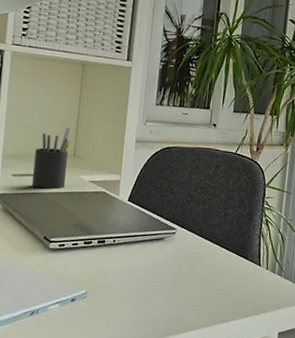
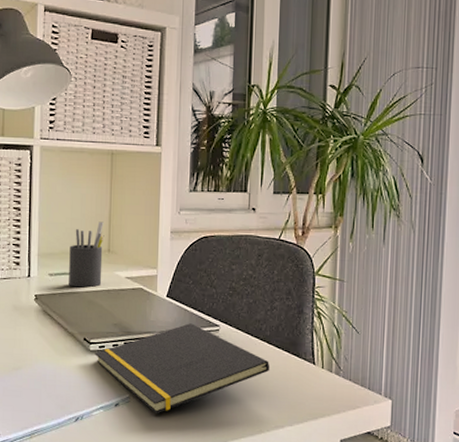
notepad: none [54,226,221,309] -> present [95,323,270,414]

